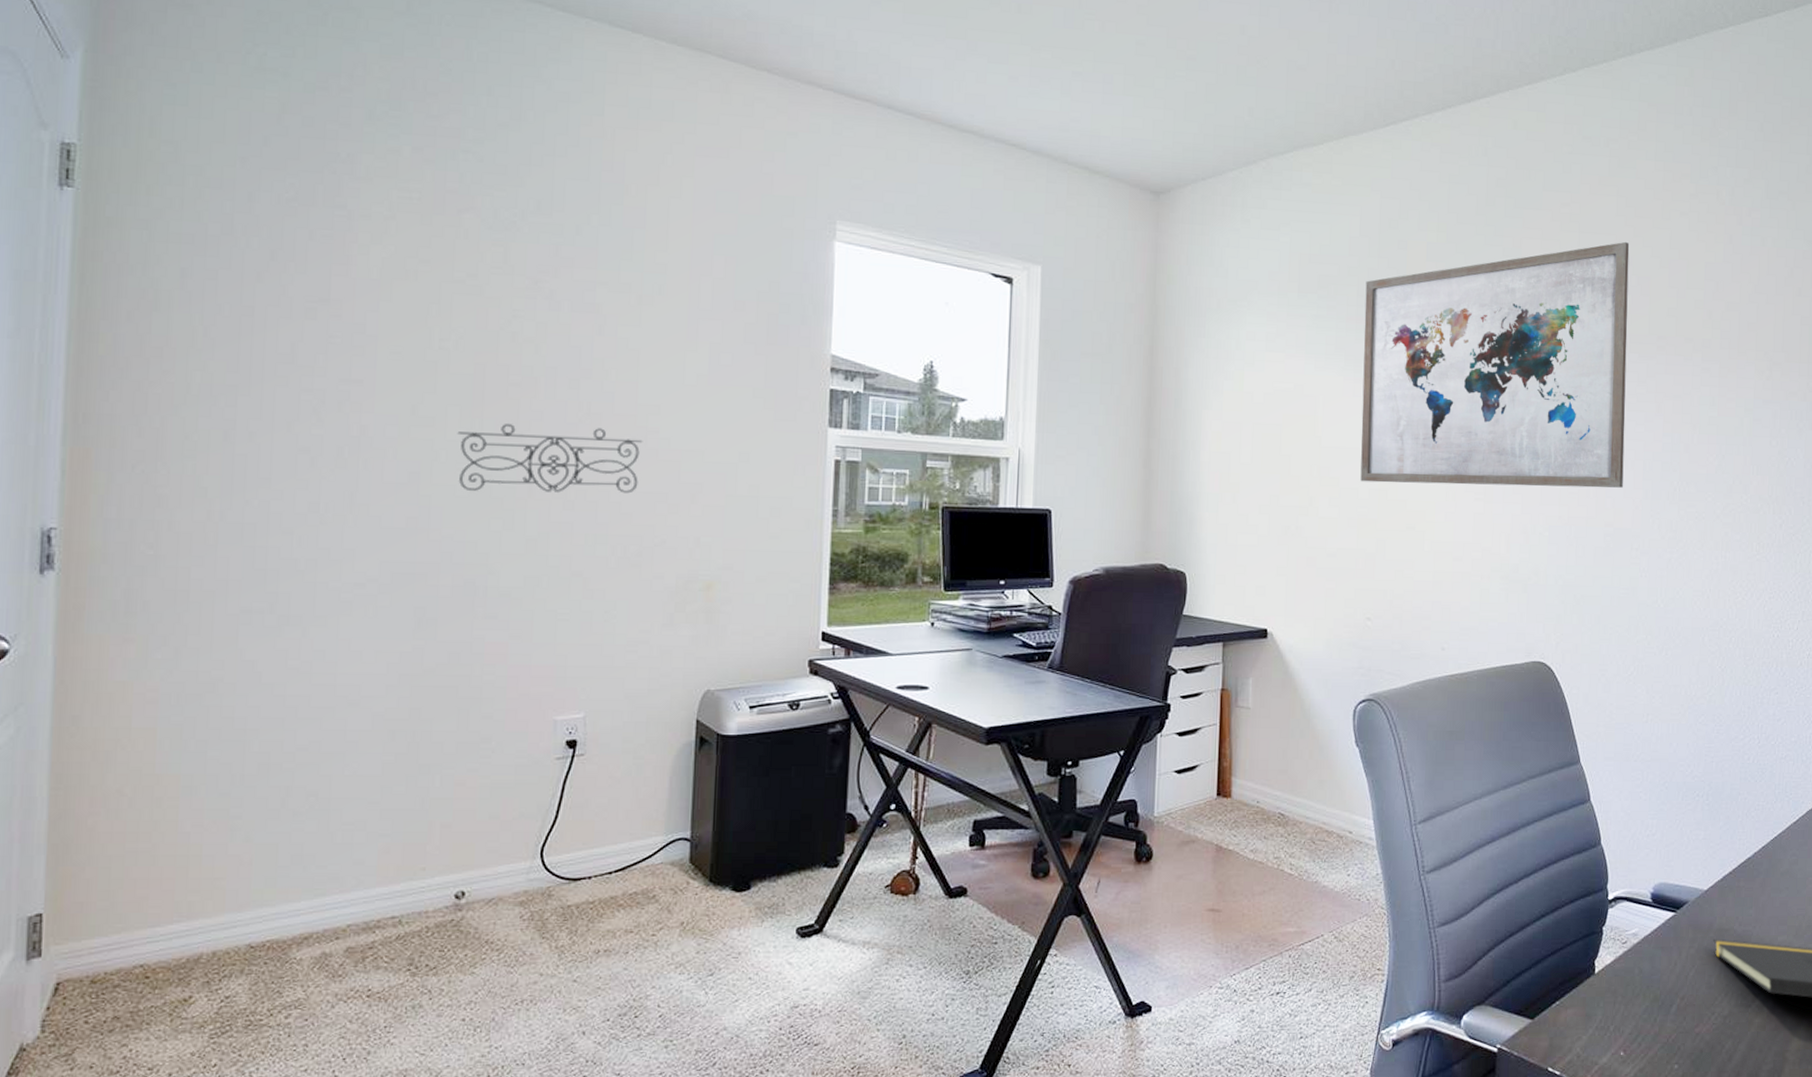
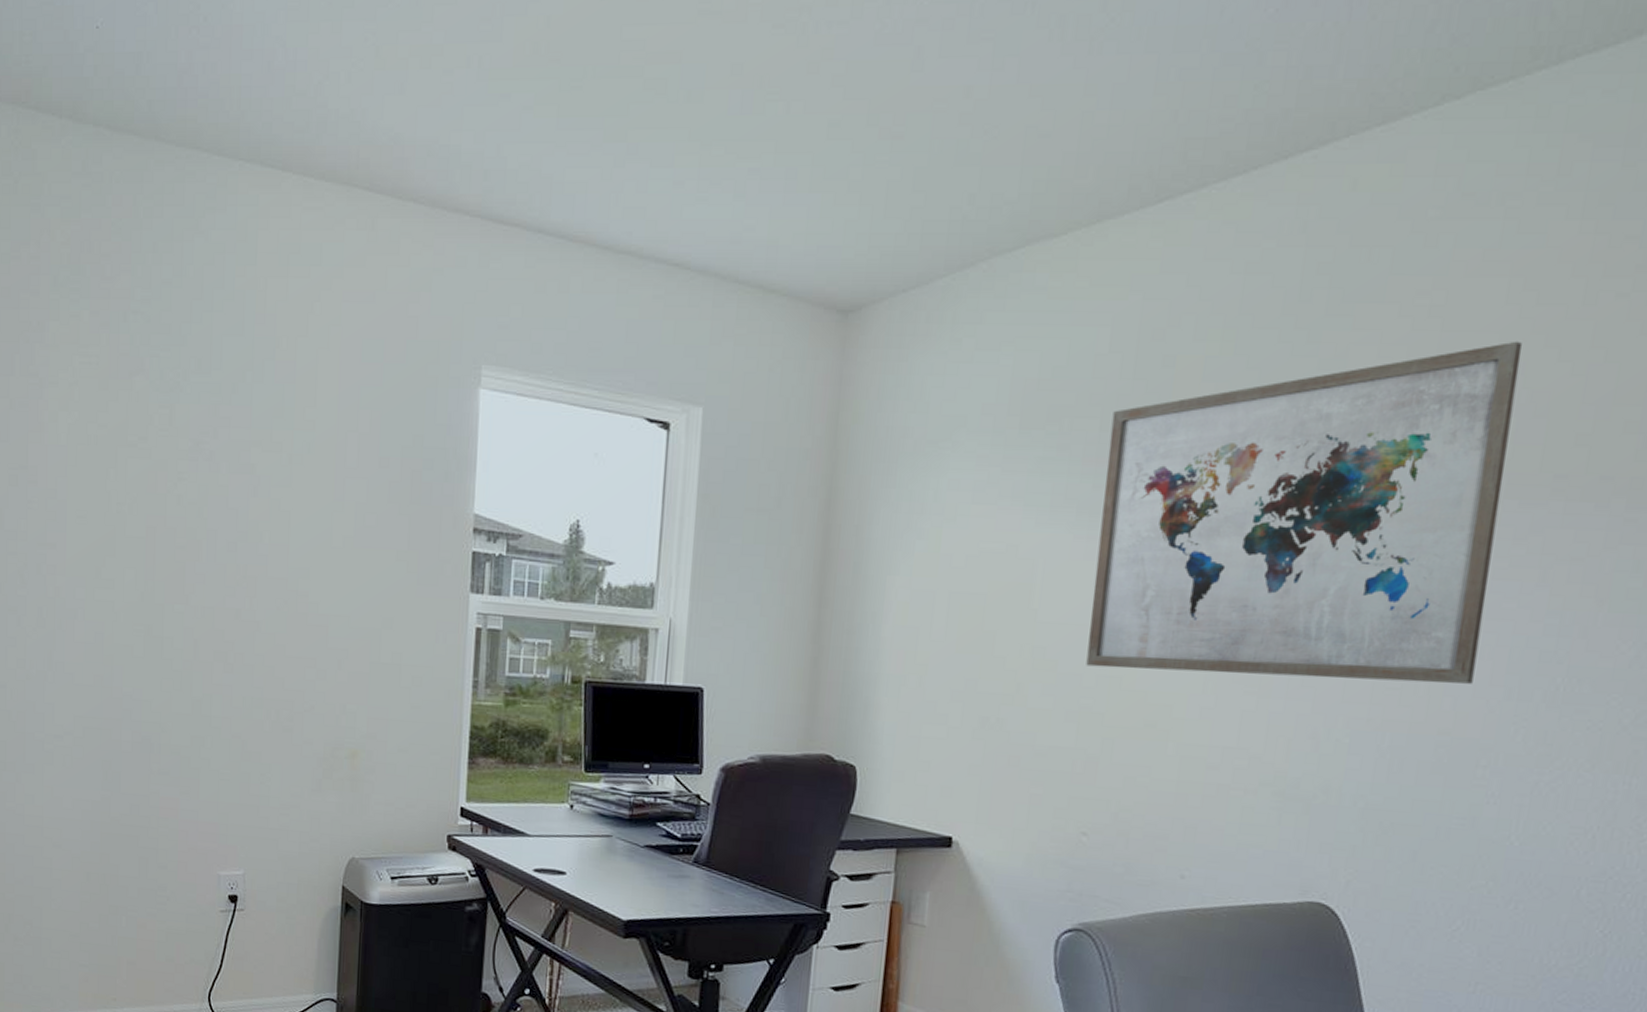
wall decoration: present [457,424,643,494] -> none [133,586,294,658]

